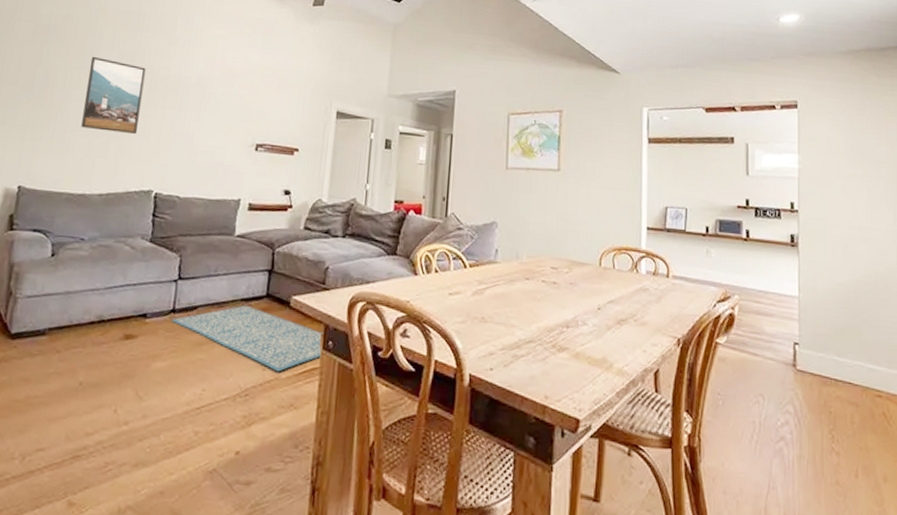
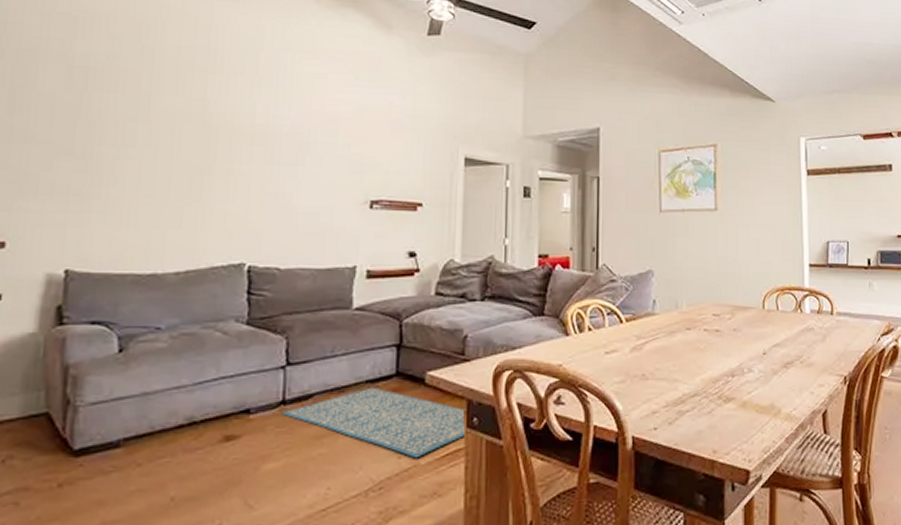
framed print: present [81,56,146,135] -> none [143,104,223,198]

